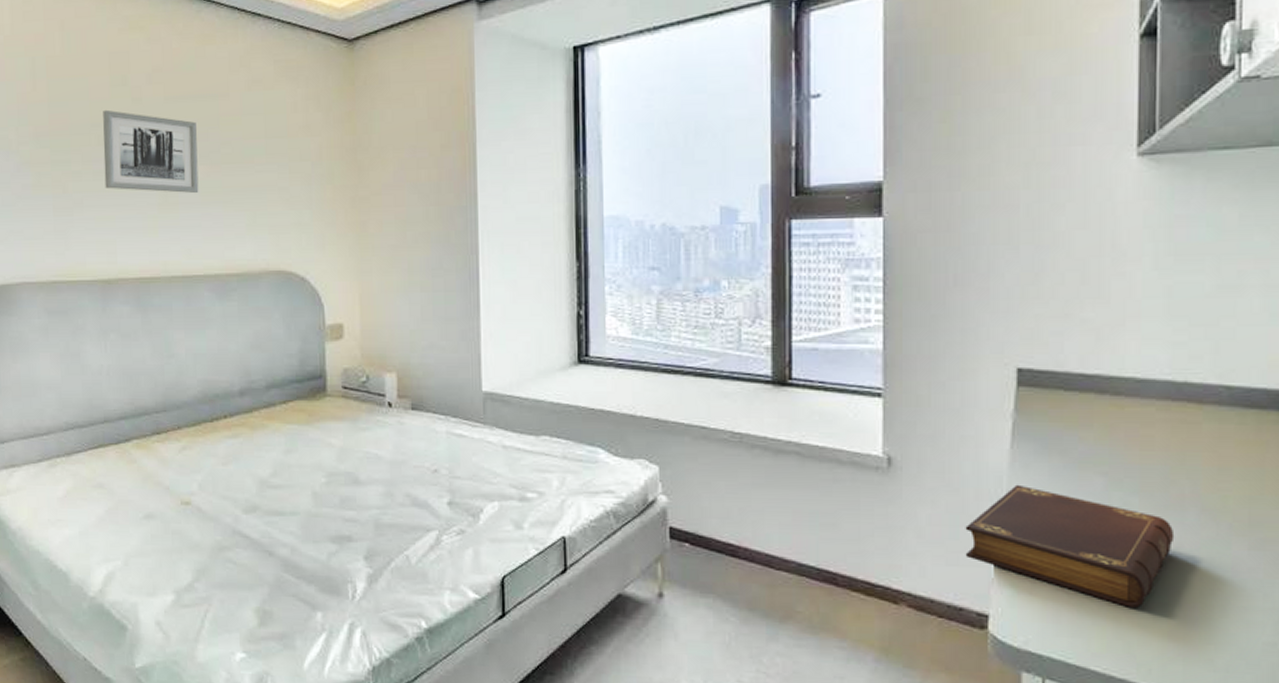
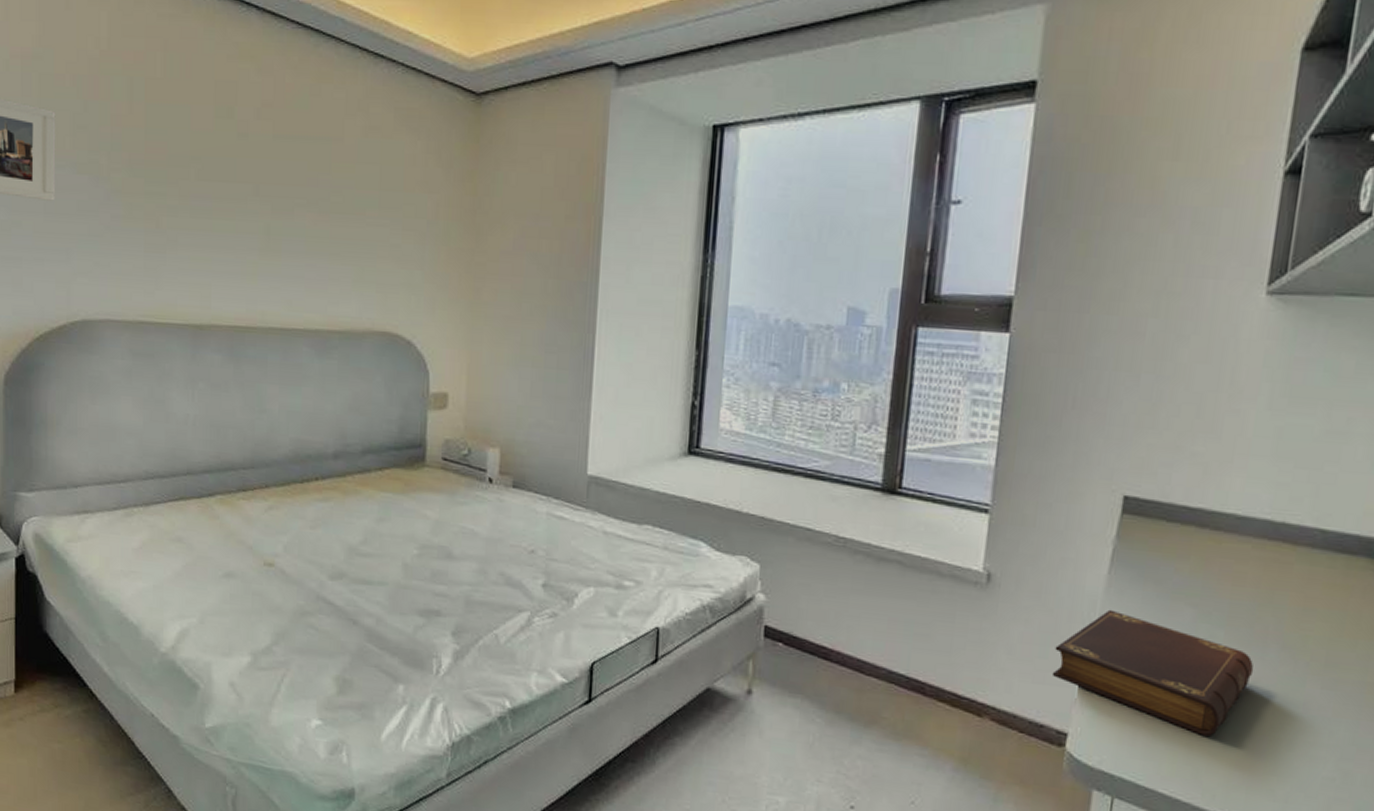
wall art: present [103,109,199,194] -> none [202,142,306,242]

